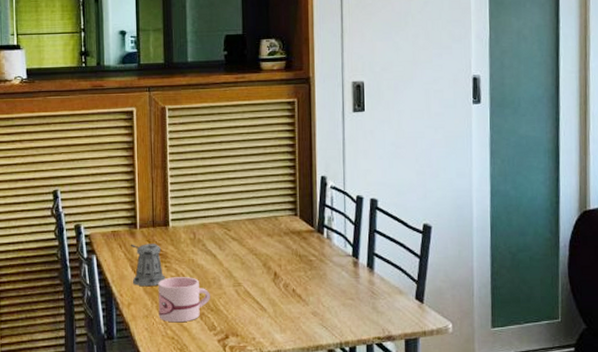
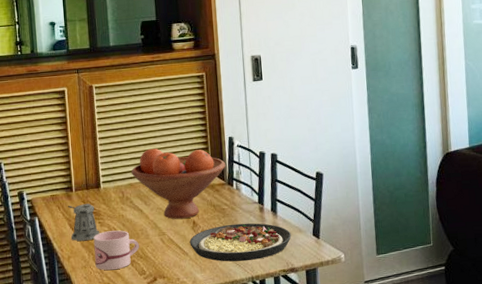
fruit bowl: none [204,184,316,269] -> present [131,148,226,220]
plate: none [269,279,390,324] -> present [189,223,292,262]

